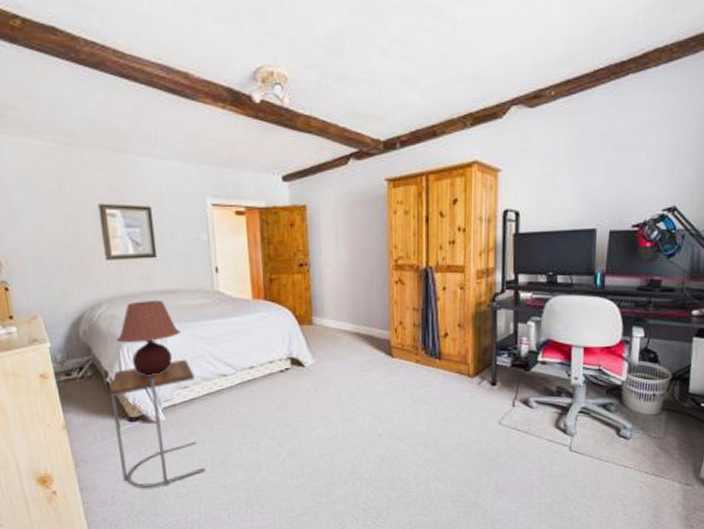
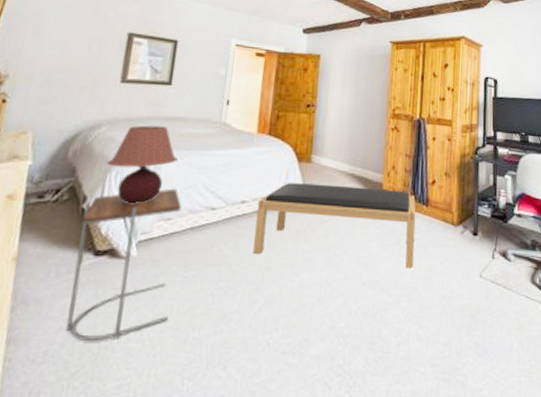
bench: none [265,345,429,420] -> present [253,183,416,269]

